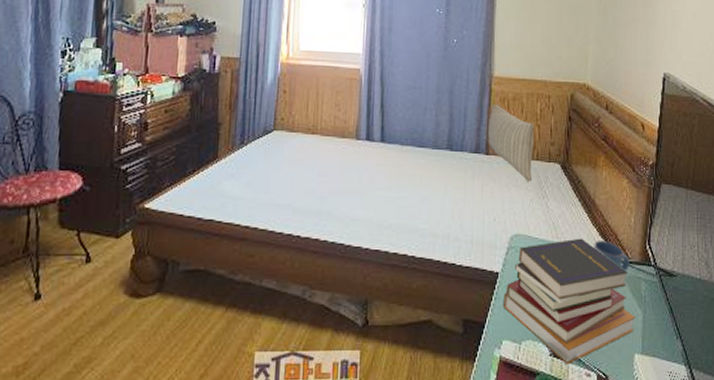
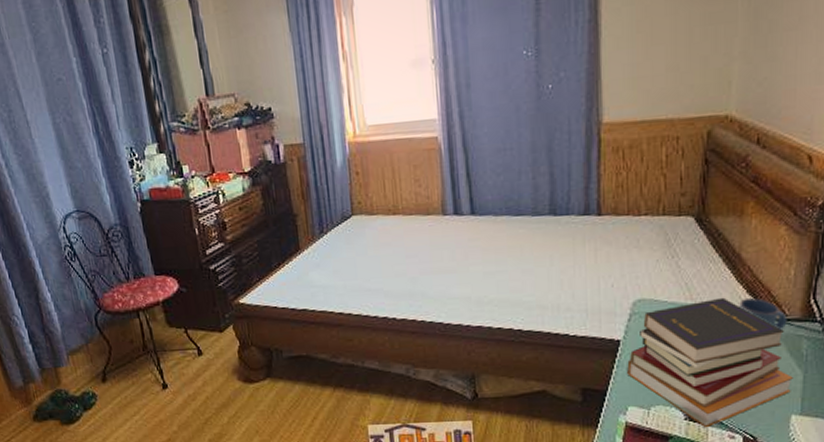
pillow: present [488,102,534,182] -> none [599,154,658,241]

